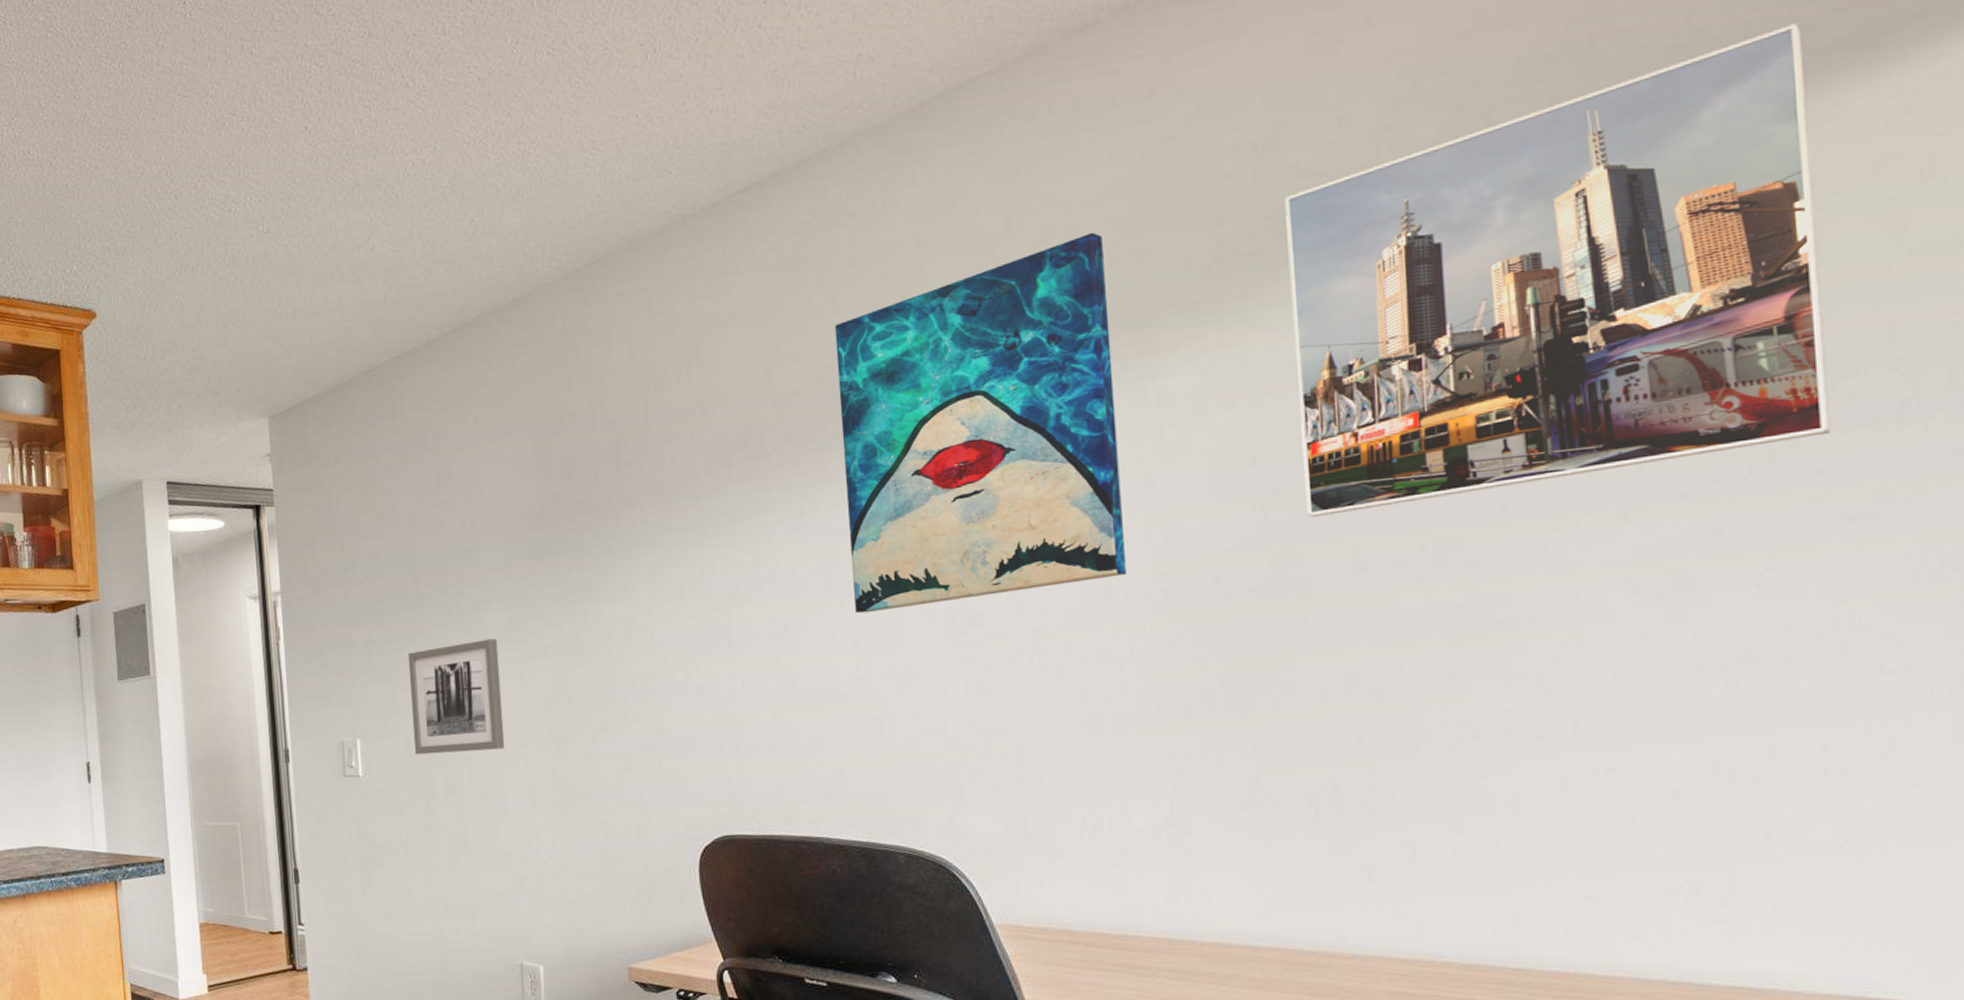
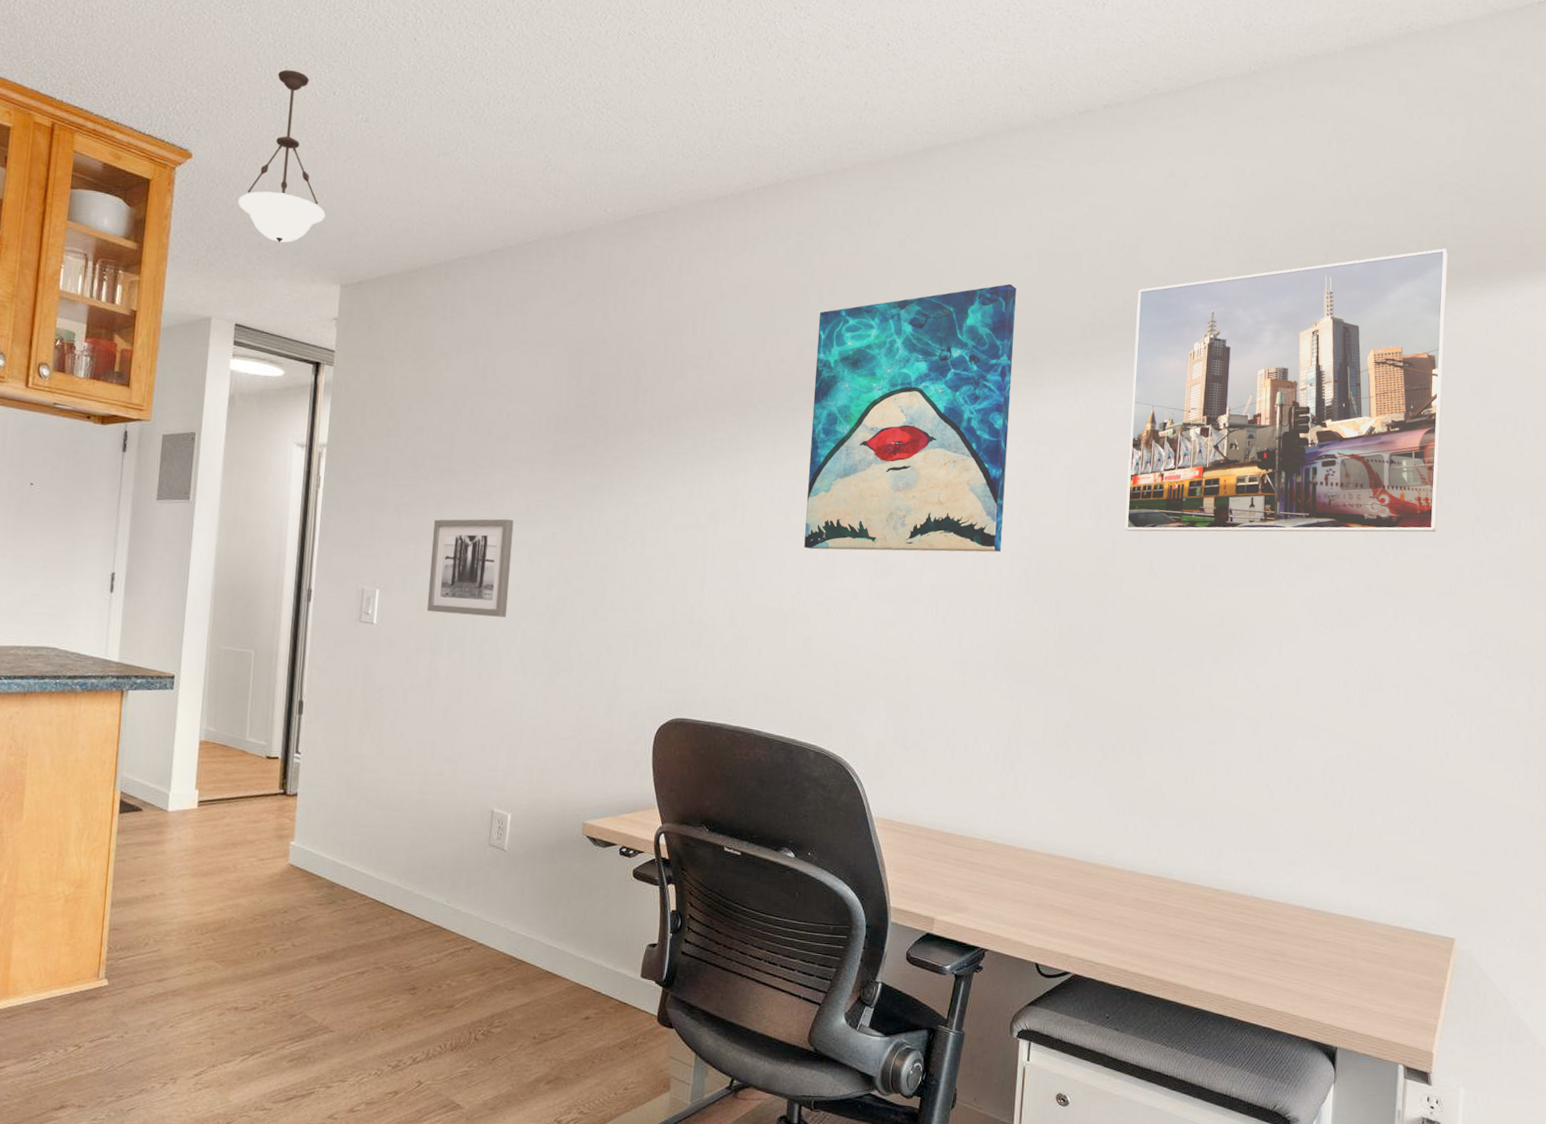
pendant light: none [149,197,241,386] -> present [238,70,325,243]

